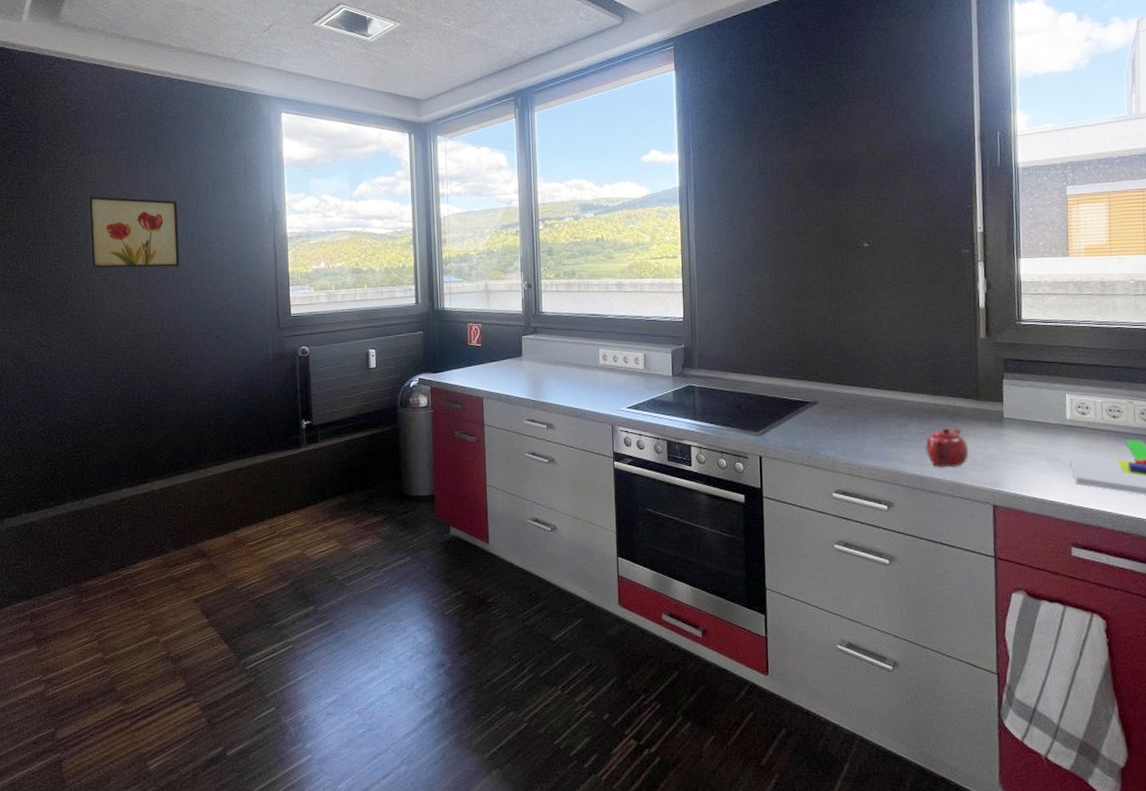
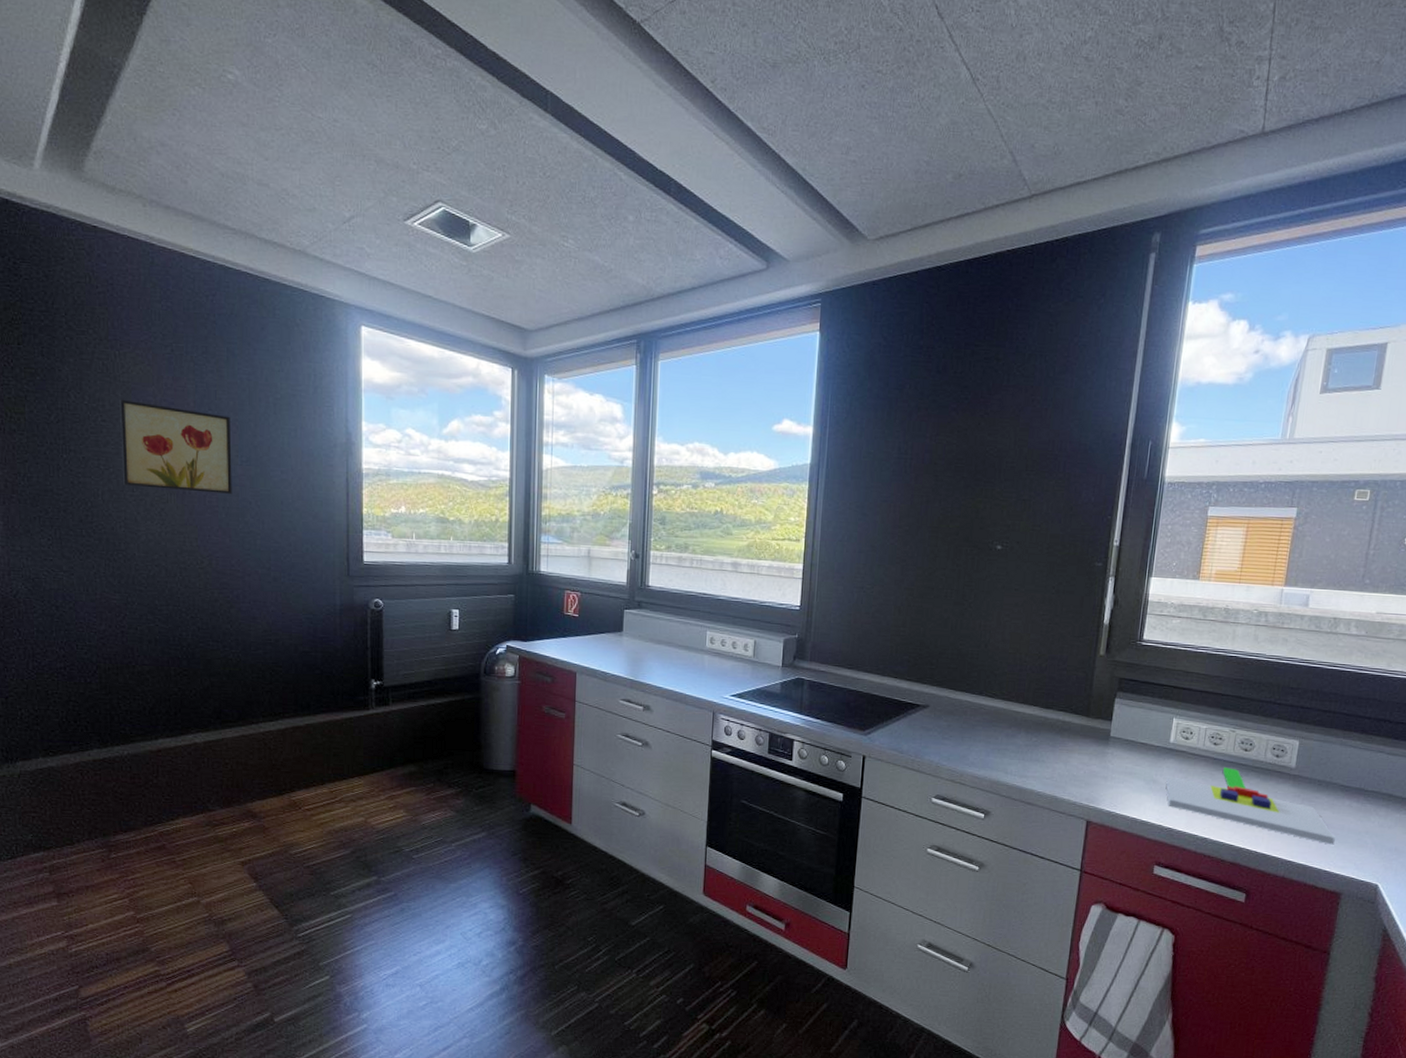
teapot: present [925,427,969,468] -> none [1029,741,1072,781]

